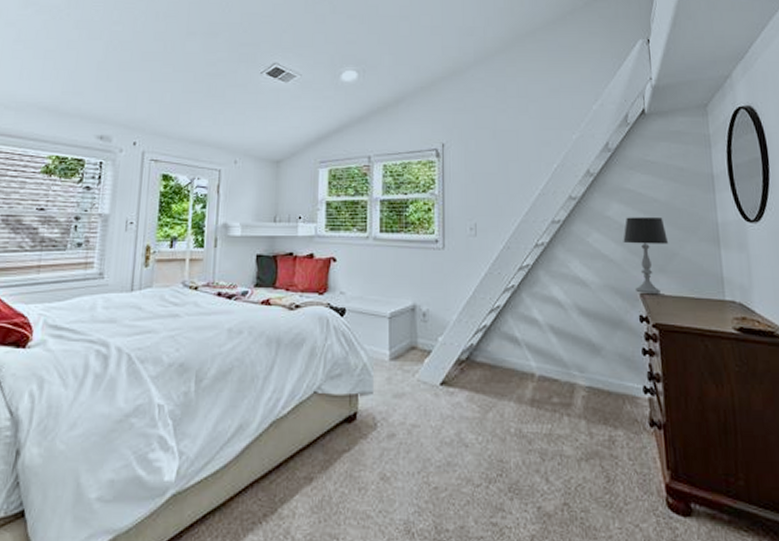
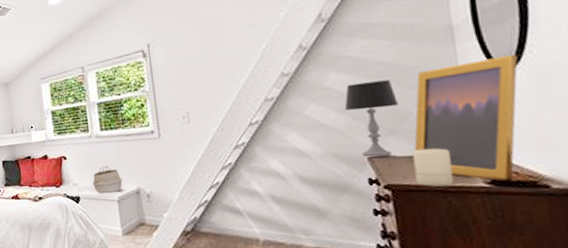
woven basket: none [363,274,397,308] -> present [92,166,123,194]
candle: none [677,289,710,331] -> present [412,148,454,188]
picture frame: none [678,209,761,330] -> present [414,54,518,182]

